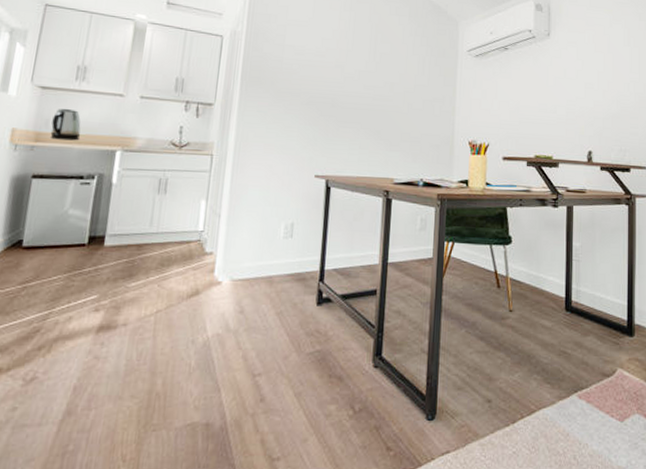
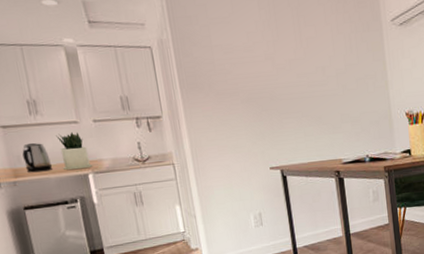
planter: none [90,104,125,145] -> present [56,132,93,171]

